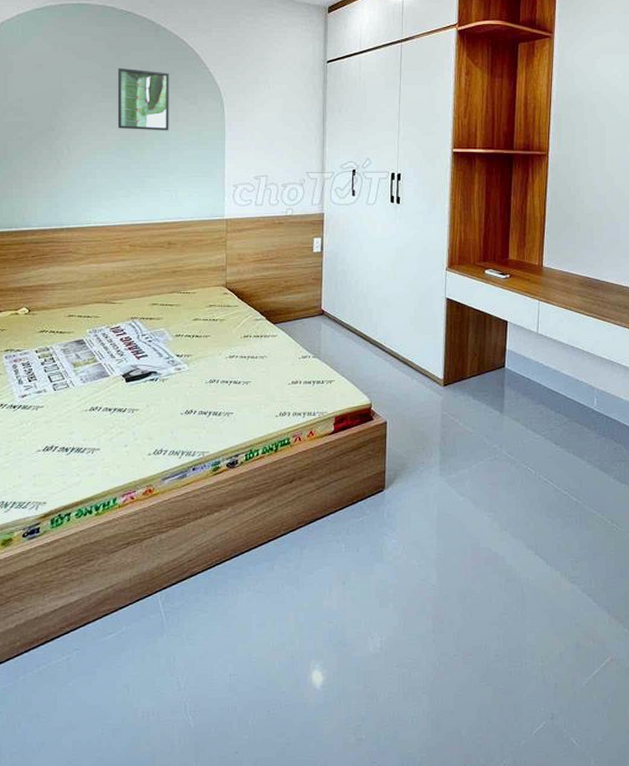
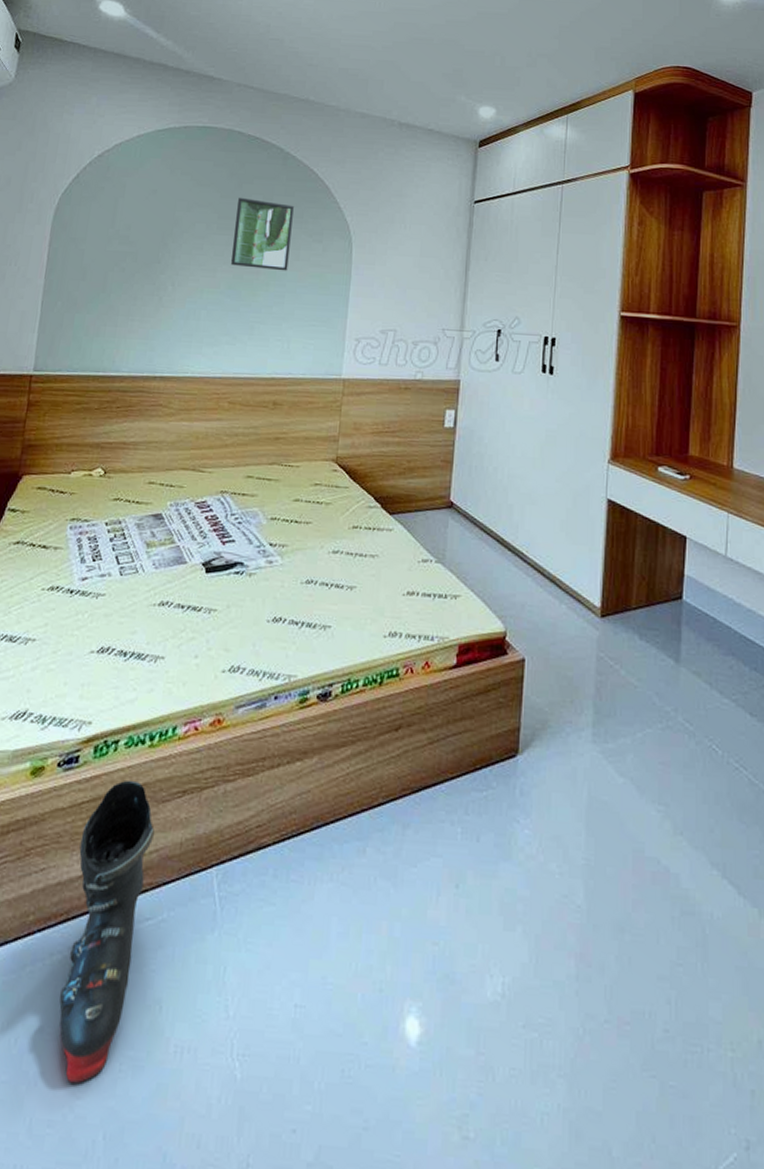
ski boot: none [49,540,108,746] -> present [59,779,154,1083]

